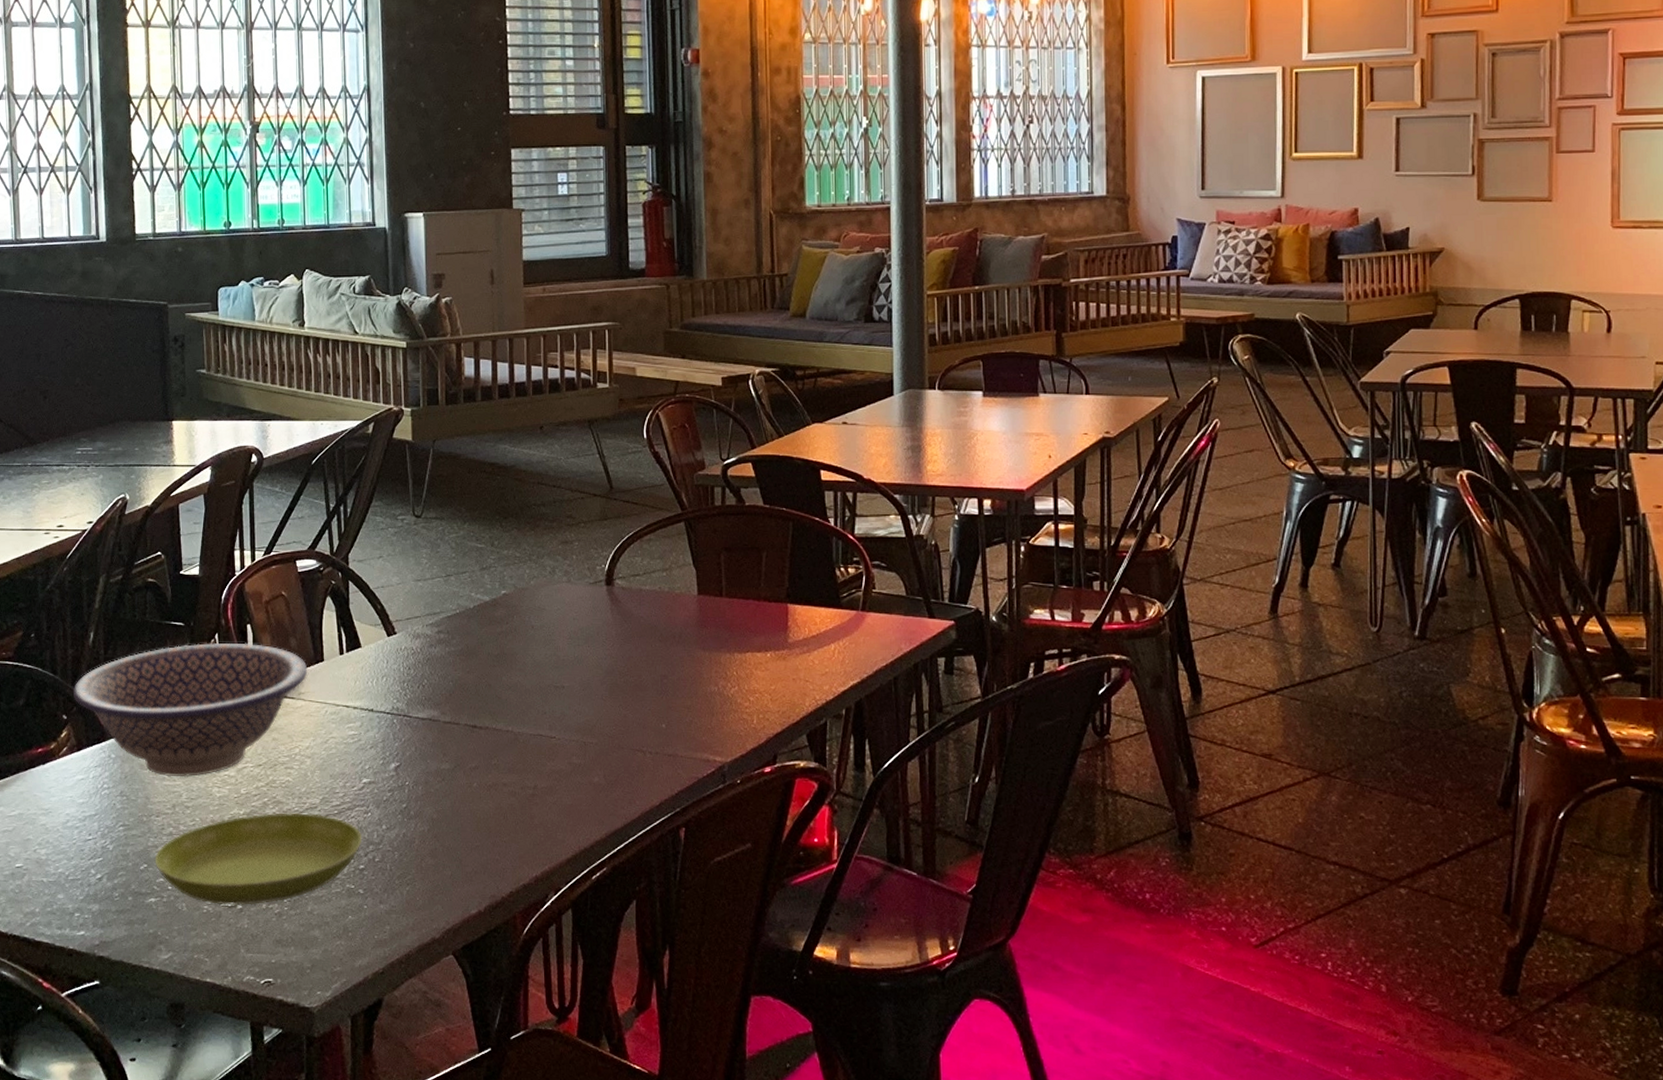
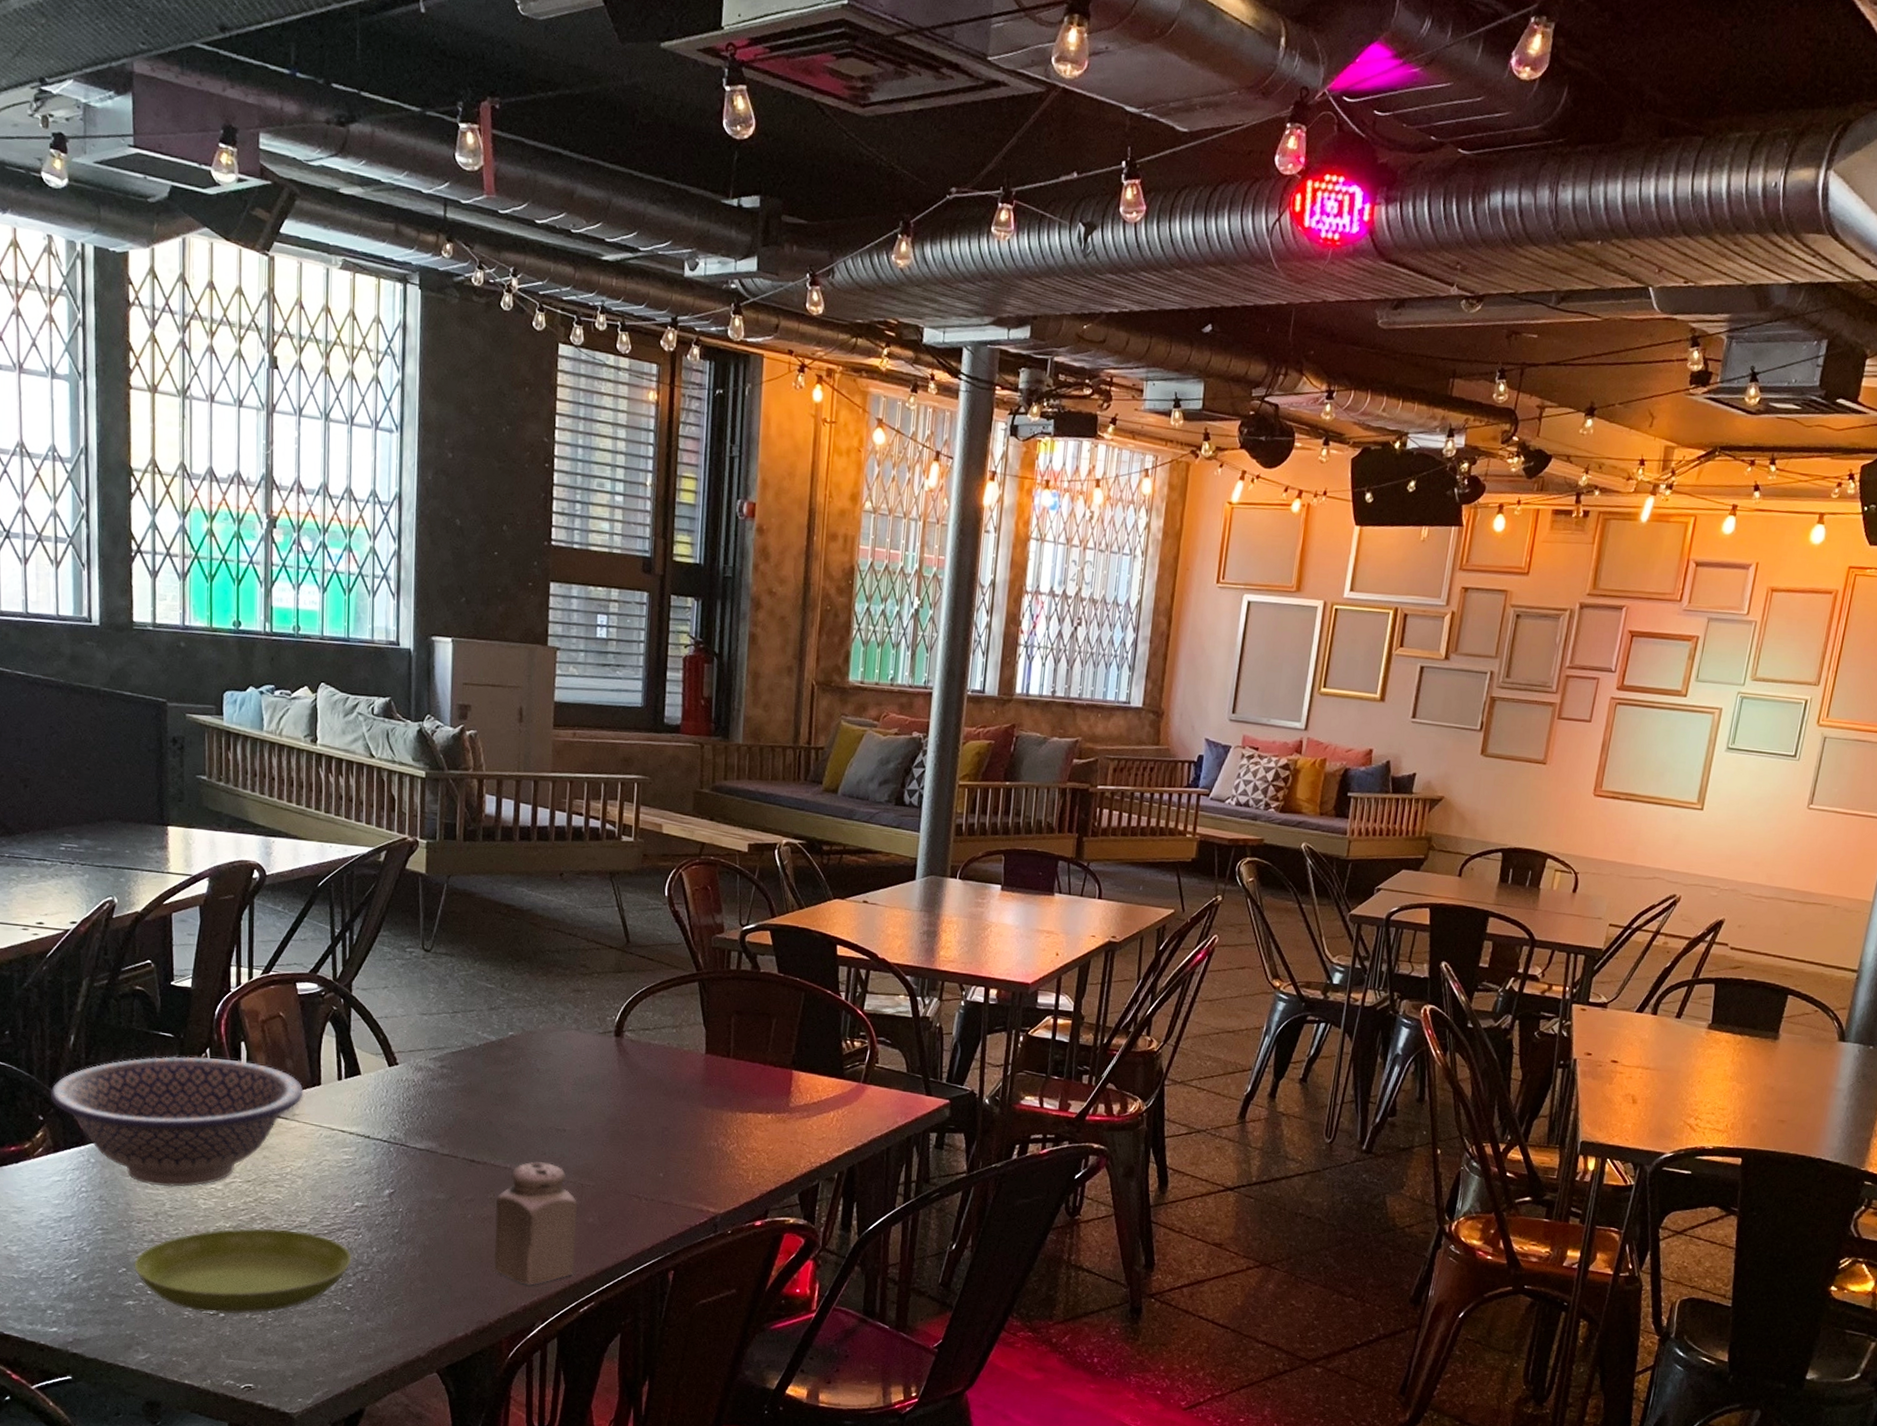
salt shaker: none [500,722,583,854] -> present [493,1162,578,1285]

